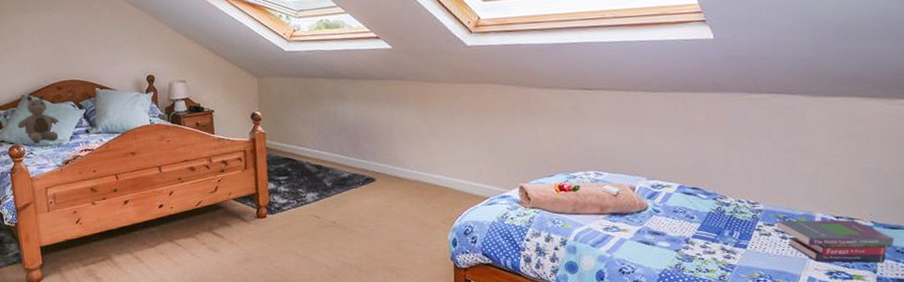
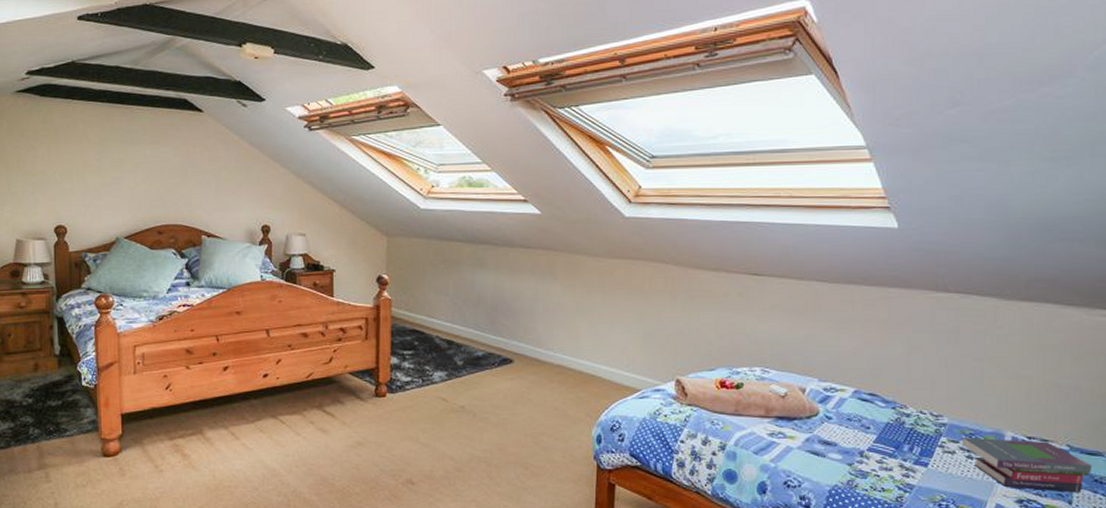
teddy bear: present [17,94,59,142] -> none [108,238,155,293]

